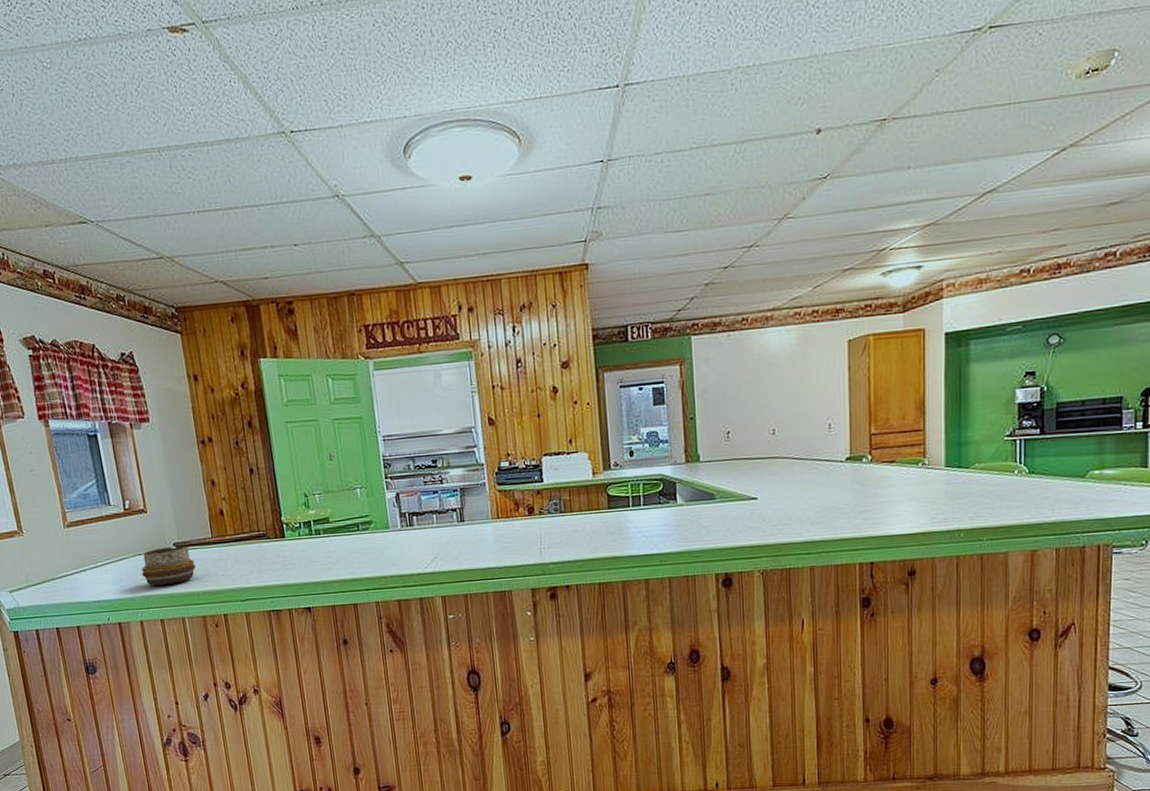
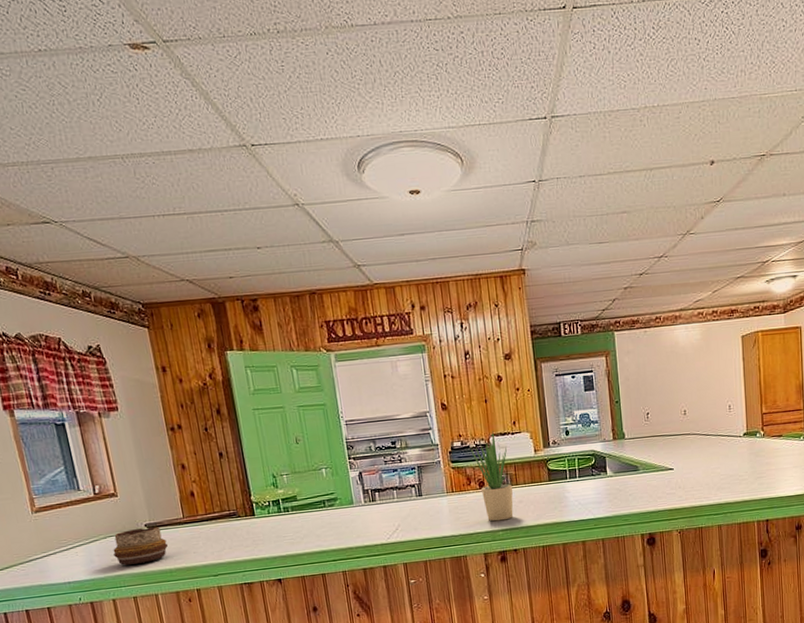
potted plant: none [520,450,567,553] -> present [471,431,514,522]

